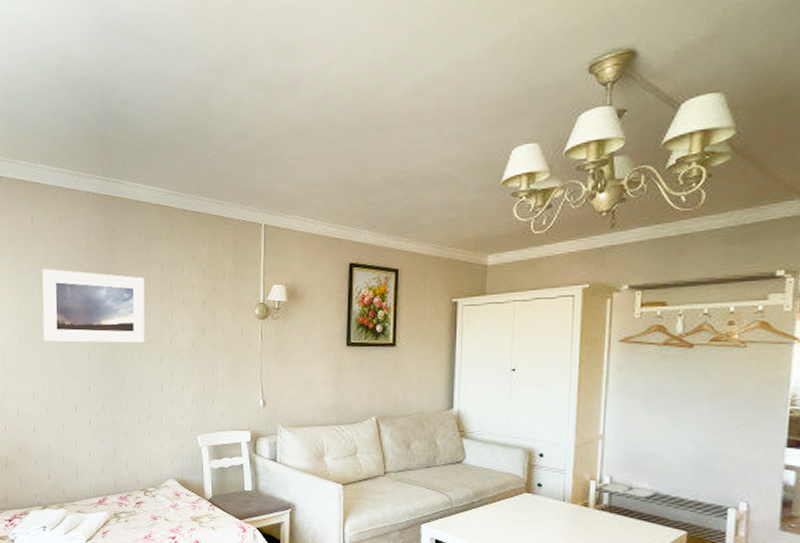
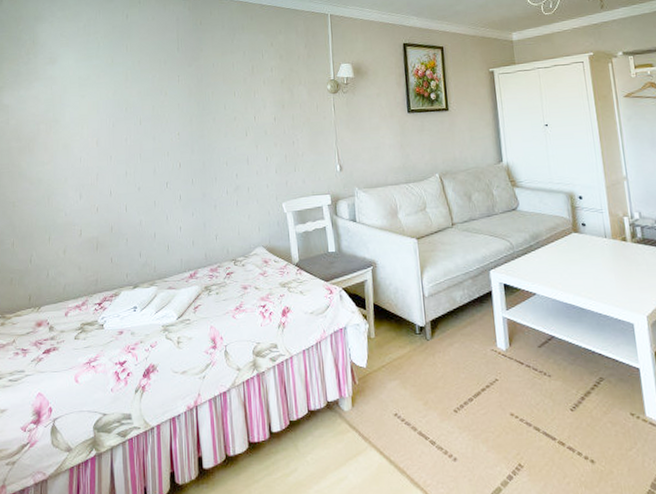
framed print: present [42,268,145,343] -> none [135,58,231,124]

